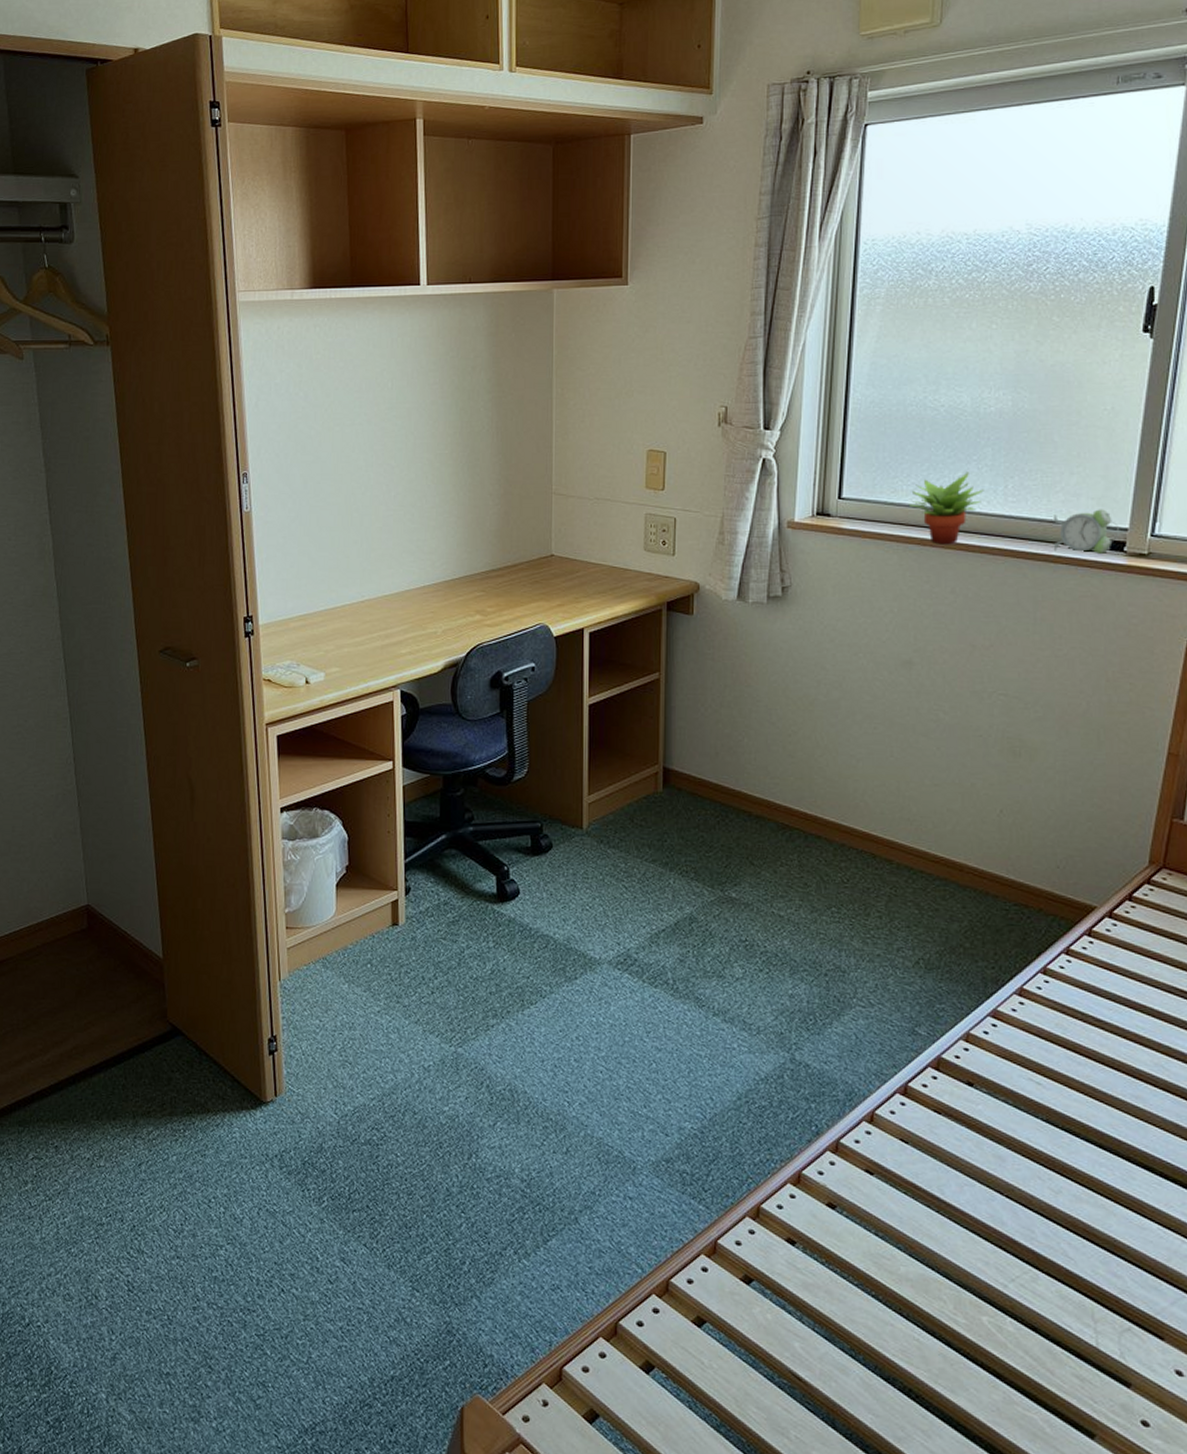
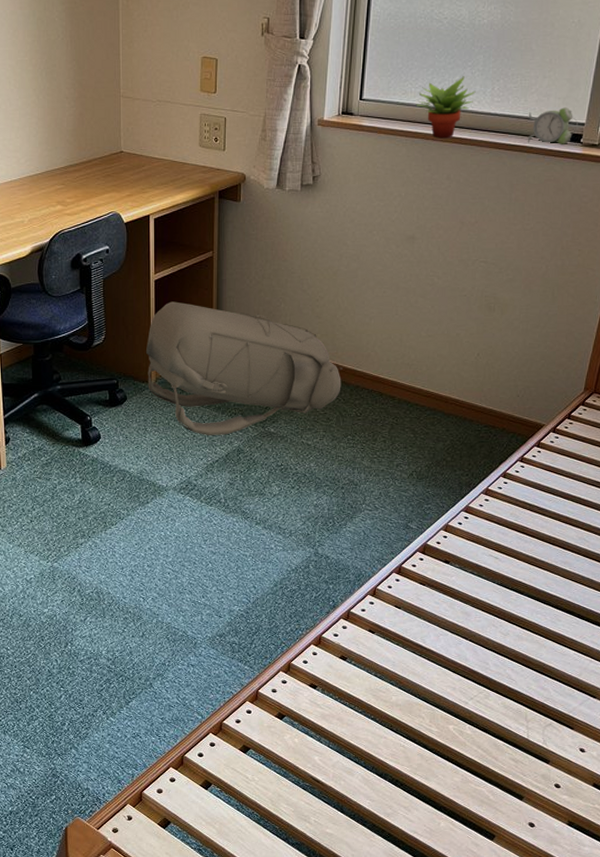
backpack: none [577,731,824,898] -> present [146,301,343,435]

